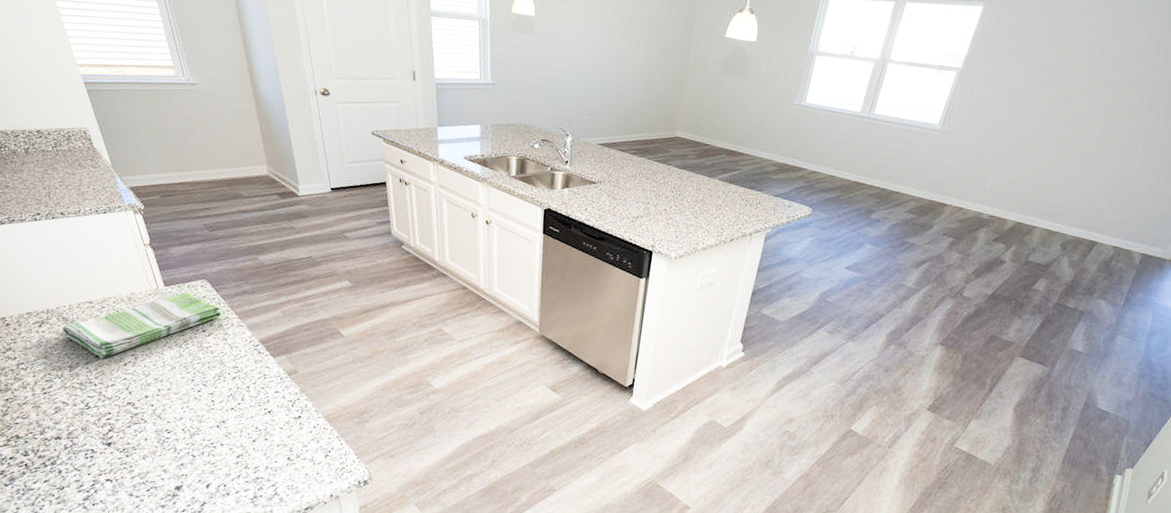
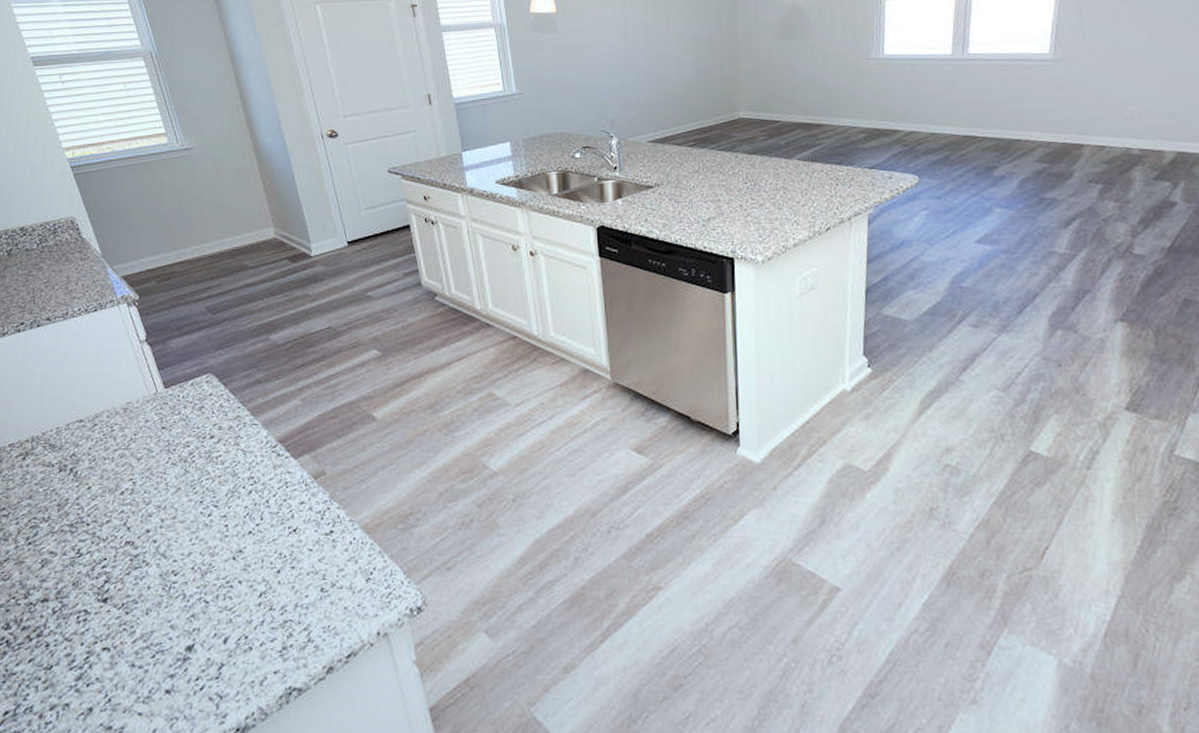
dish towel: present [62,292,221,359] -> none [49,392,231,490]

